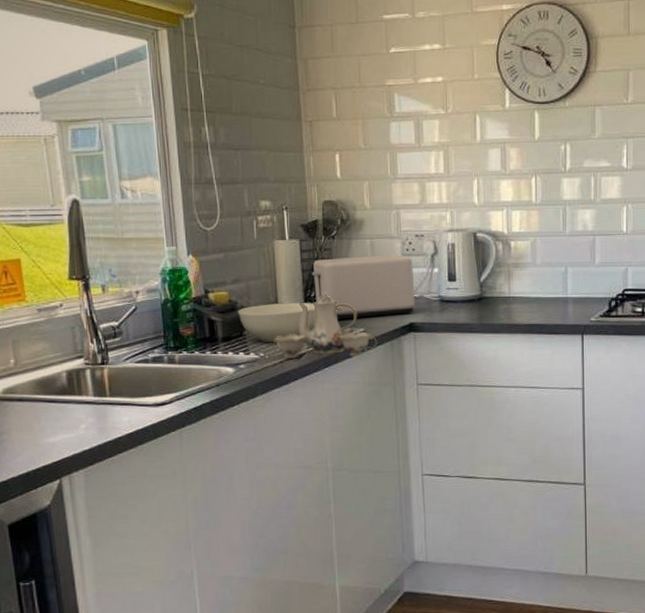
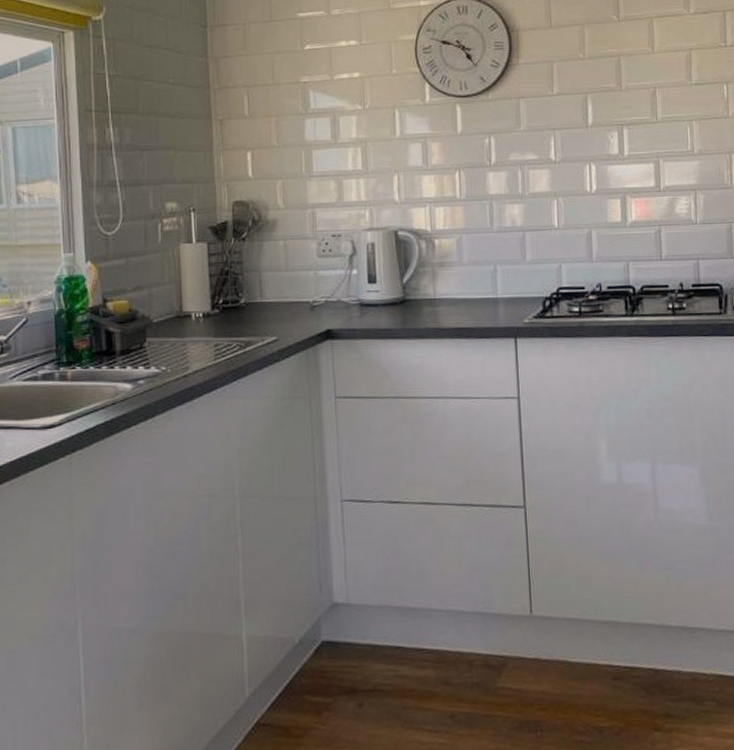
bowl: present [238,303,316,342] -> none [138,310,224,354]
tea set: present [273,291,378,359] -> none [176,297,291,372]
toaster: present [311,254,415,321] -> none [219,256,333,329]

